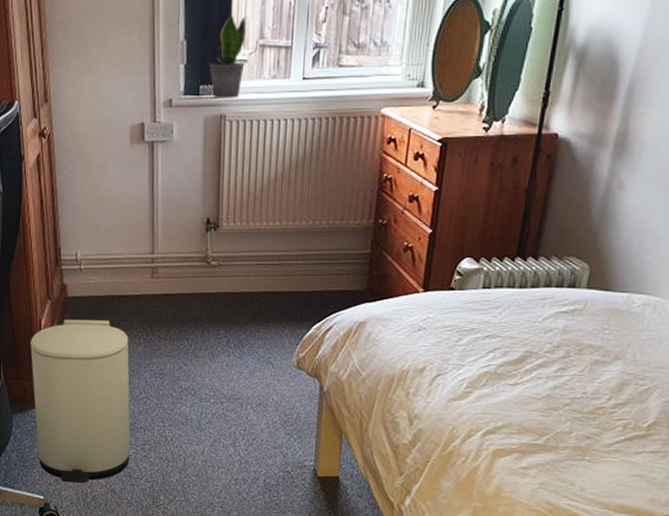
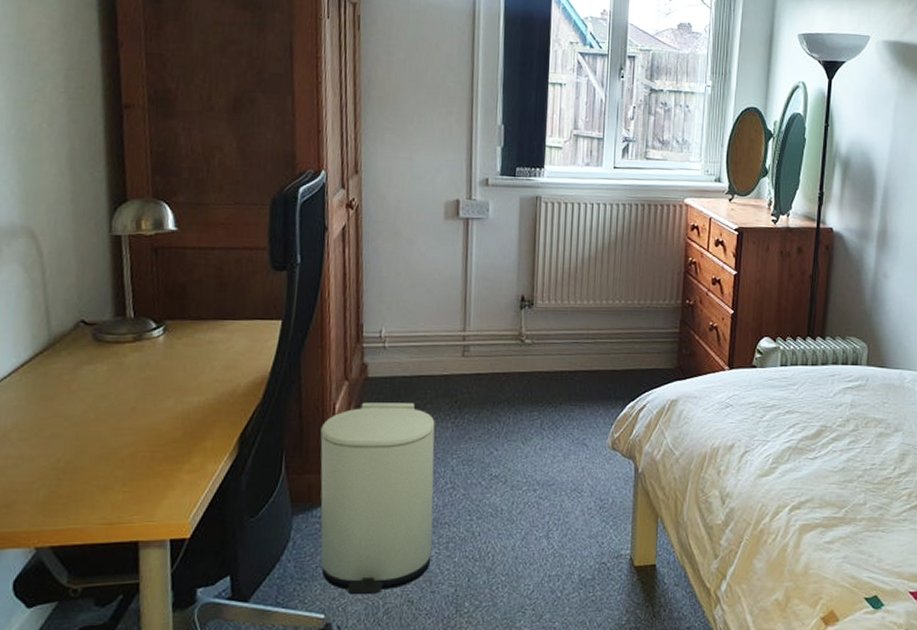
potted plant: present [209,14,247,98] -> none [525,105,562,182]

